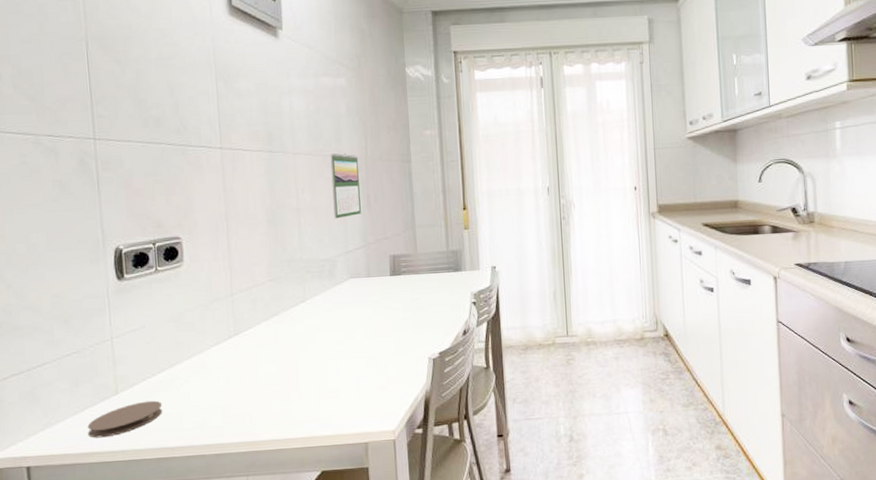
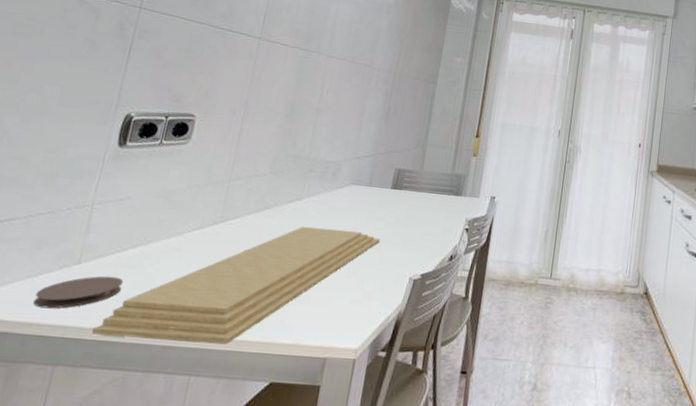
cutting board: none [147,322,392,454] -> present [91,227,381,344]
calendar: present [330,152,361,219] -> none [351,62,388,125]

